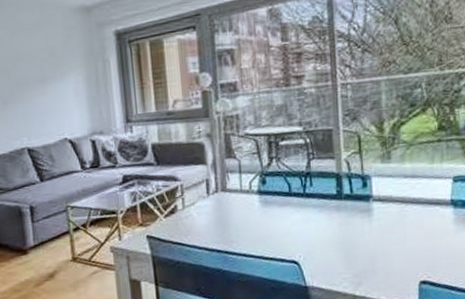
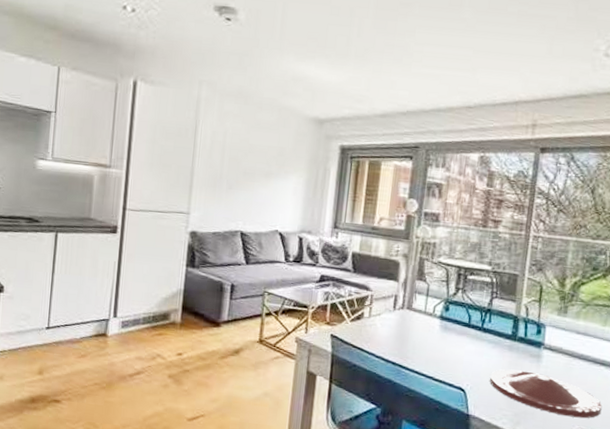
plate: none [322,228,444,266] -> present [490,369,602,419]

